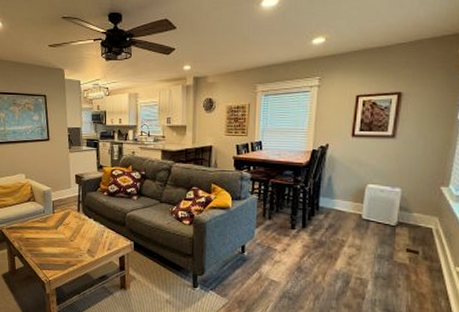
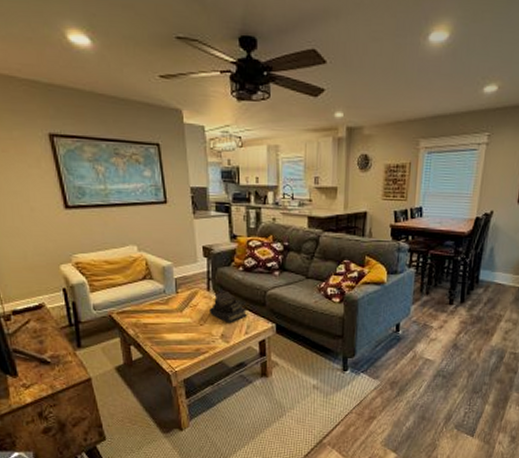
diary: none [78,213,111,240] -> present [208,292,248,324]

